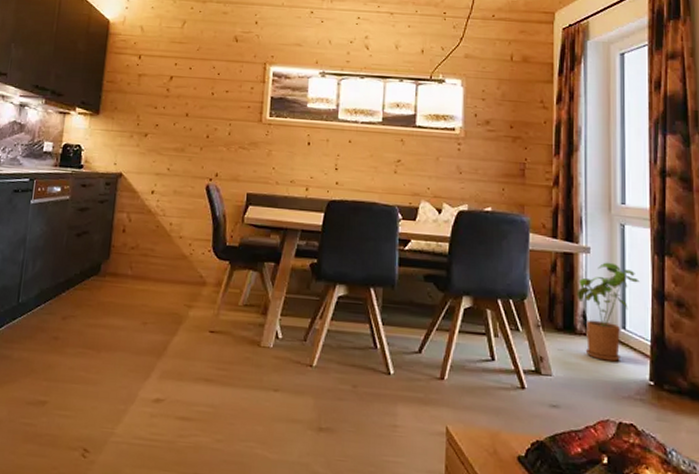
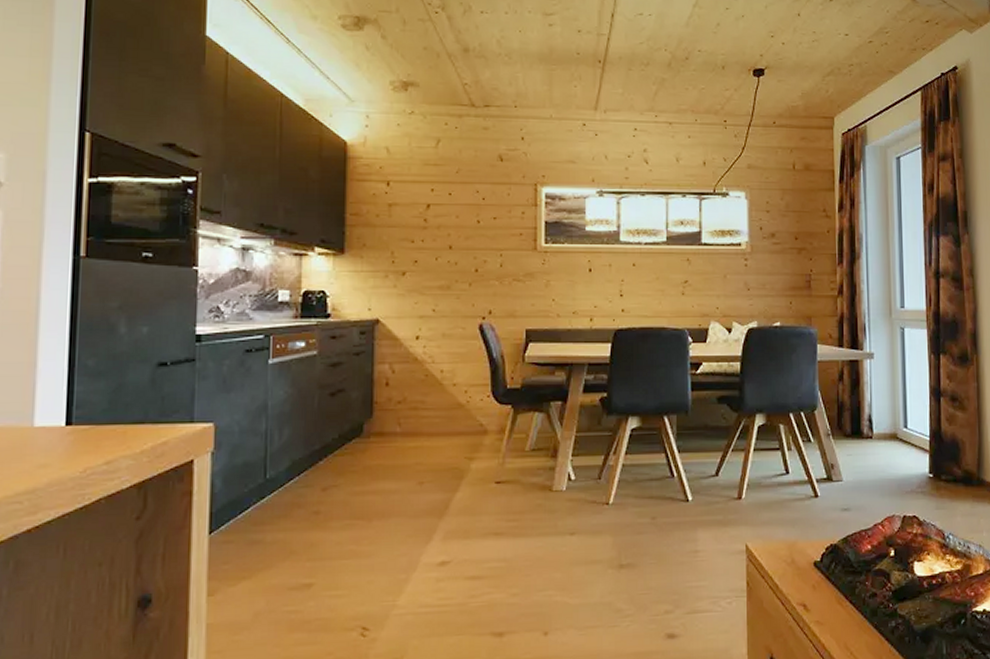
house plant: present [576,262,640,362] -> none [862,365,919,460]

